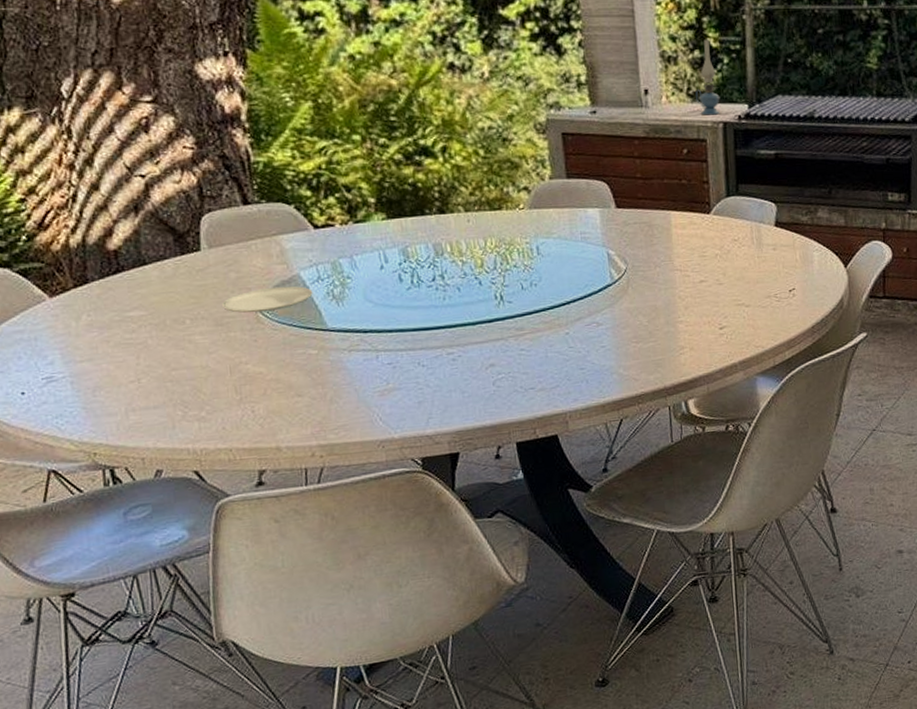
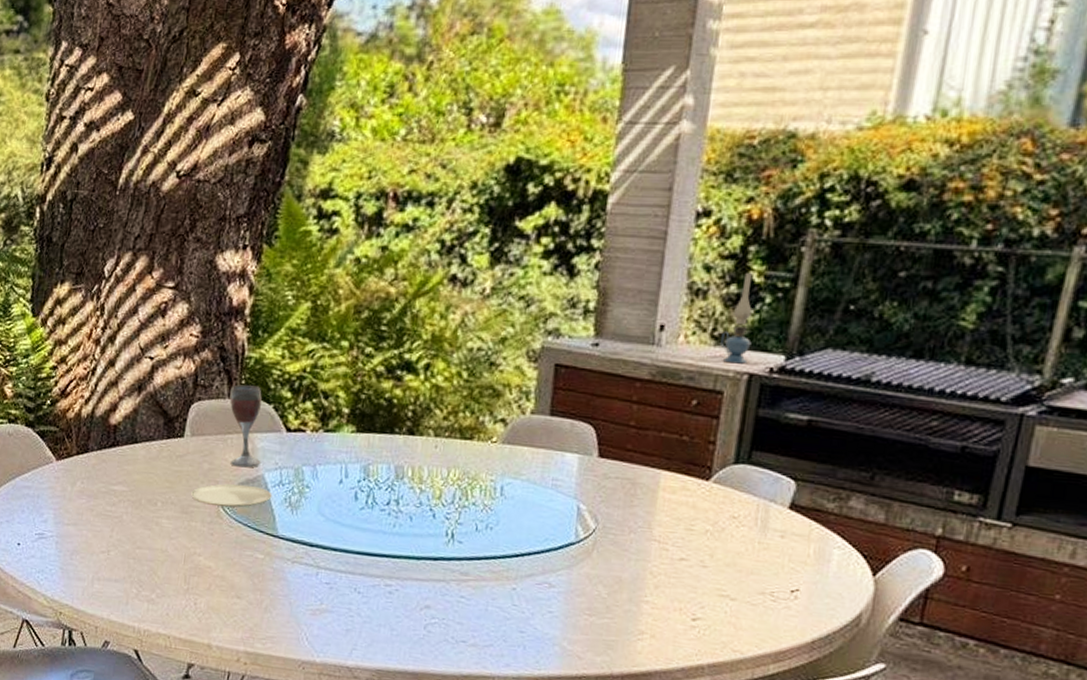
cup: none [243,188,294,271] -> present [229,384,262,468]

